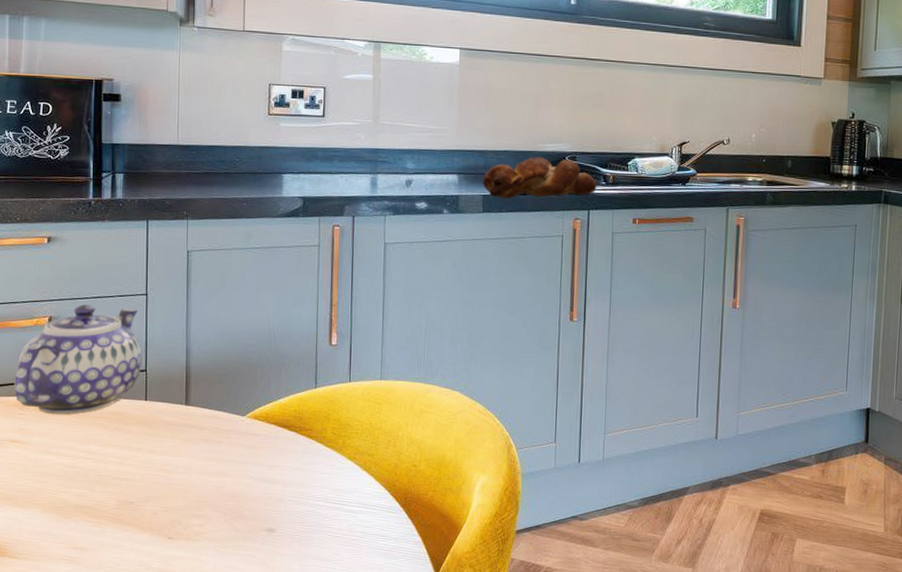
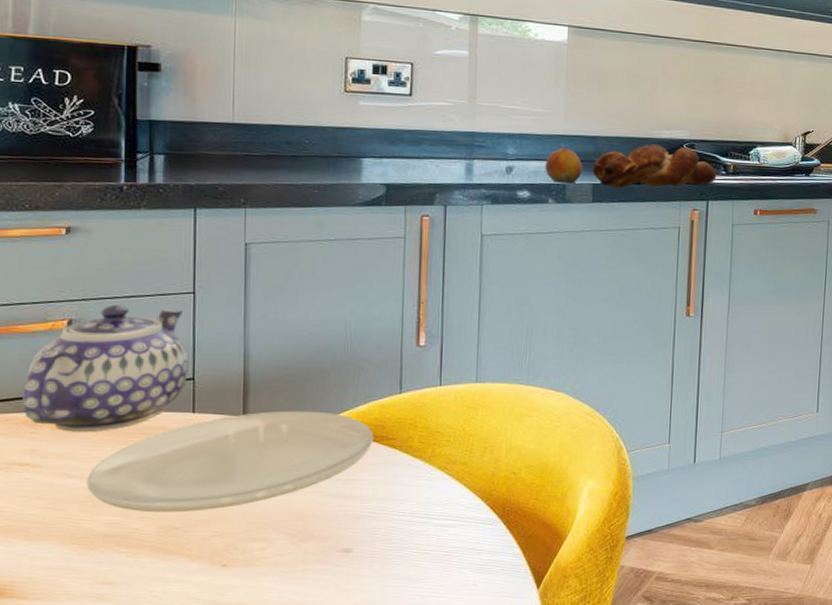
plate: none [62,401,293,489] -> present [87,410,374,513]
fruit: none [440,162,474,195] -> present [545,148,583,183]

